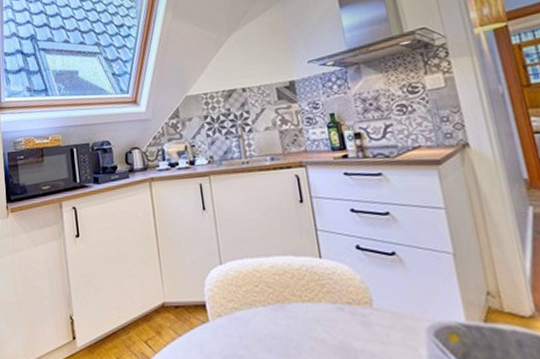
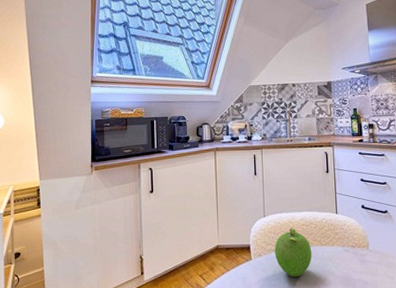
fruit: none [238,279,292,345] -> present [274,228,312,277]

